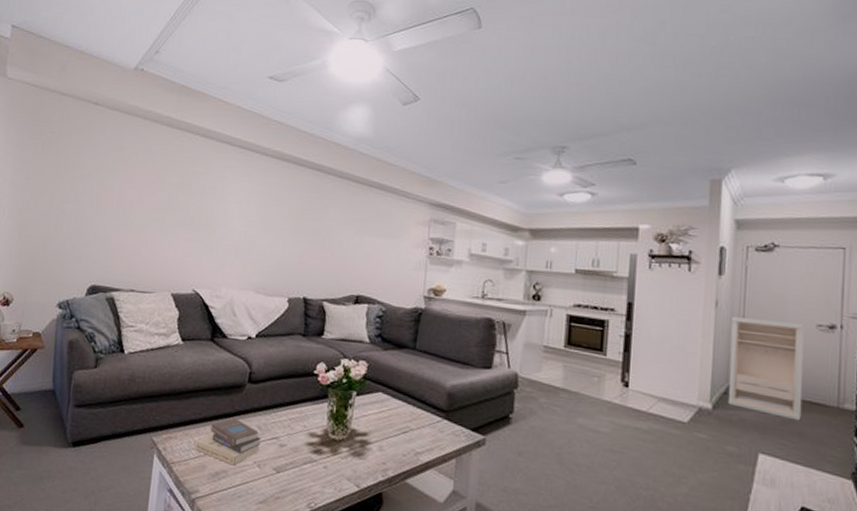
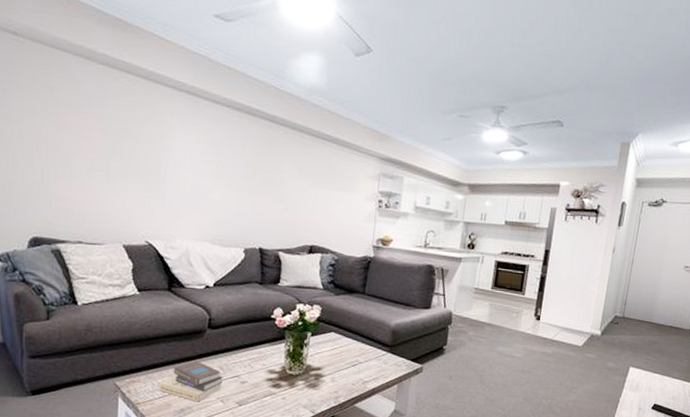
shoe rack: present [727,317,805,421] -> none [612,261,676,341]

